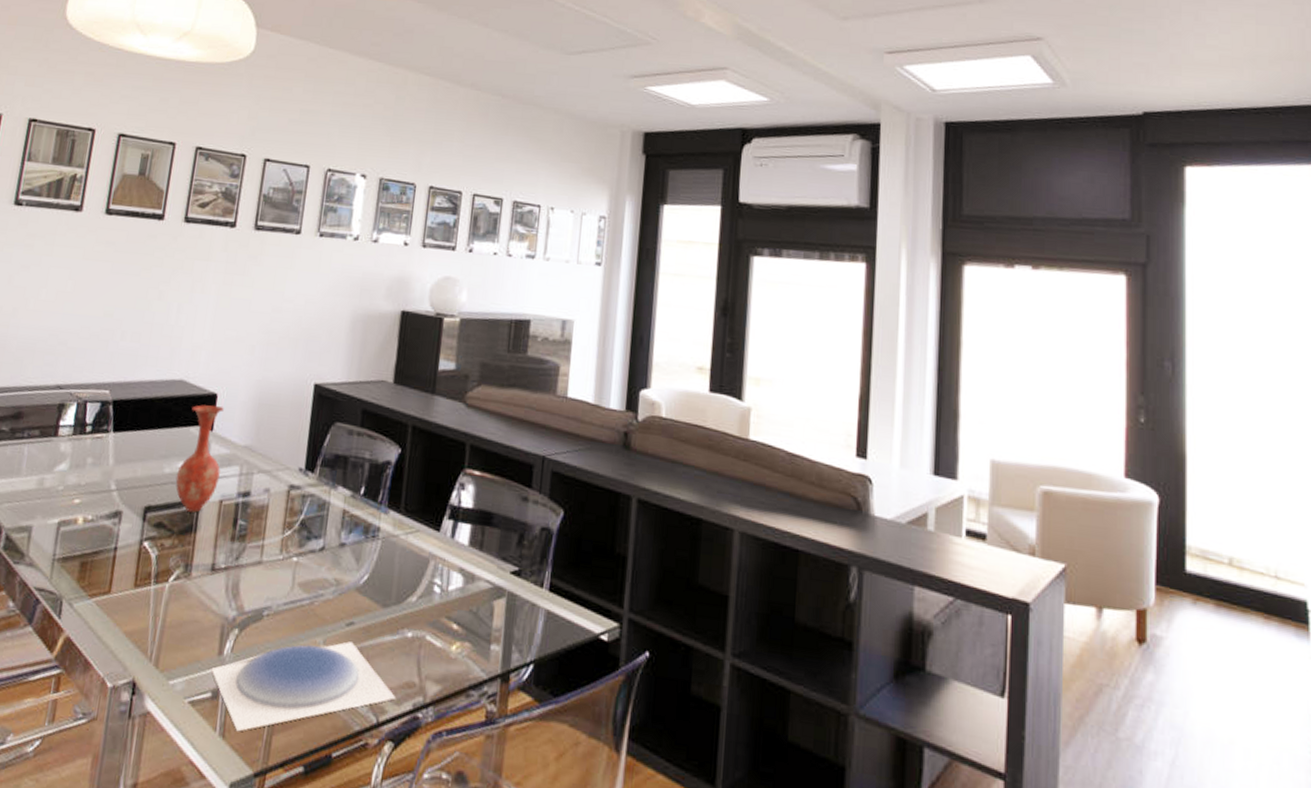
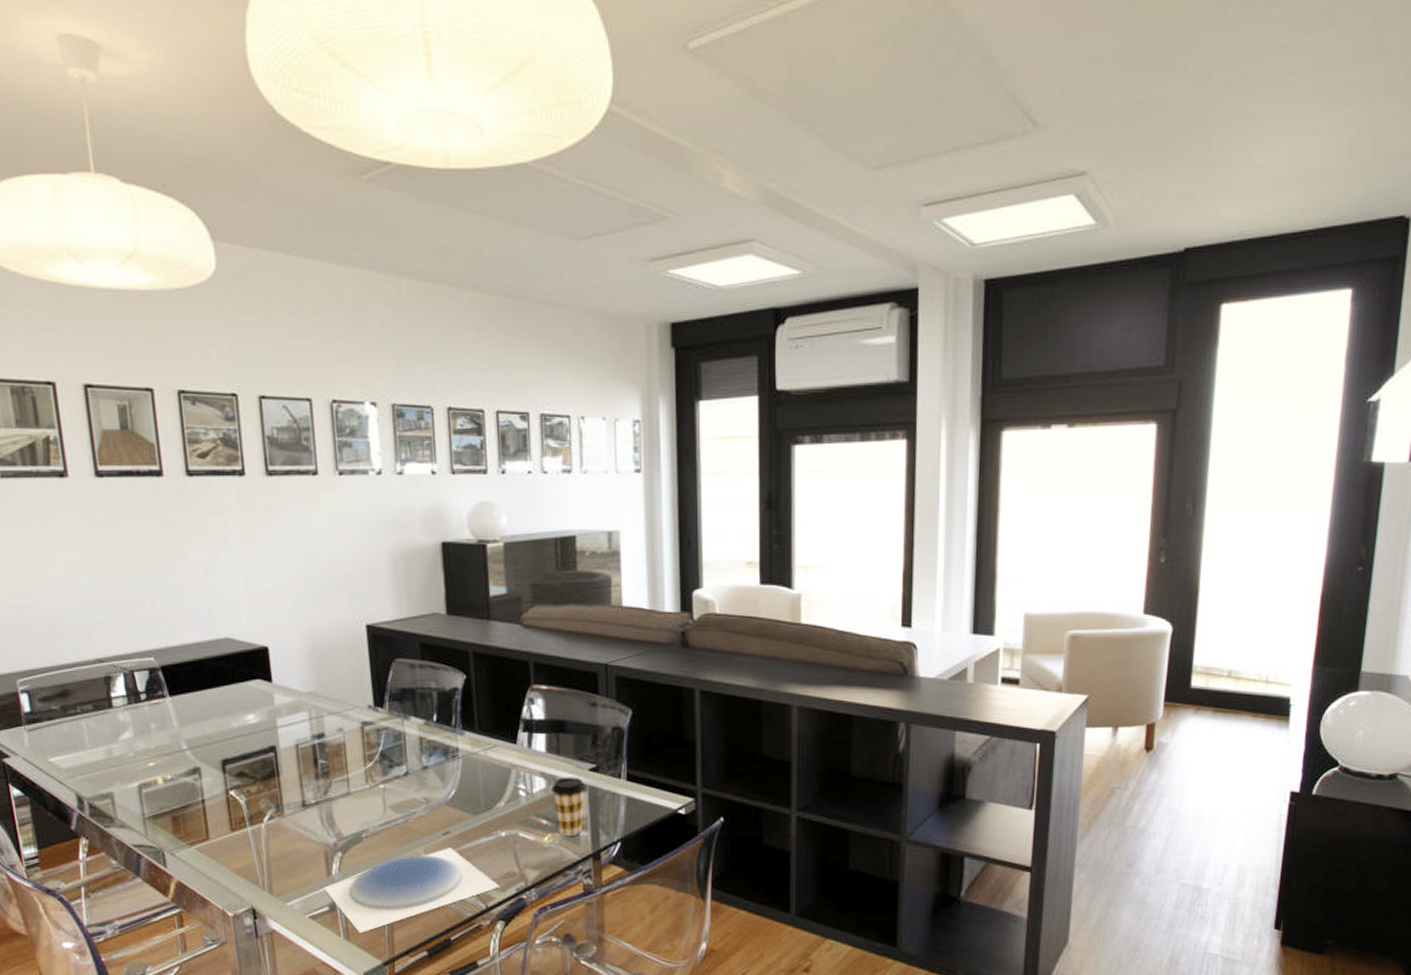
vase: present [175,404,224,513] -> none [245,659,290,759]
coffee cup: none [468,577,505,649] -> present [551,777,586,836]

